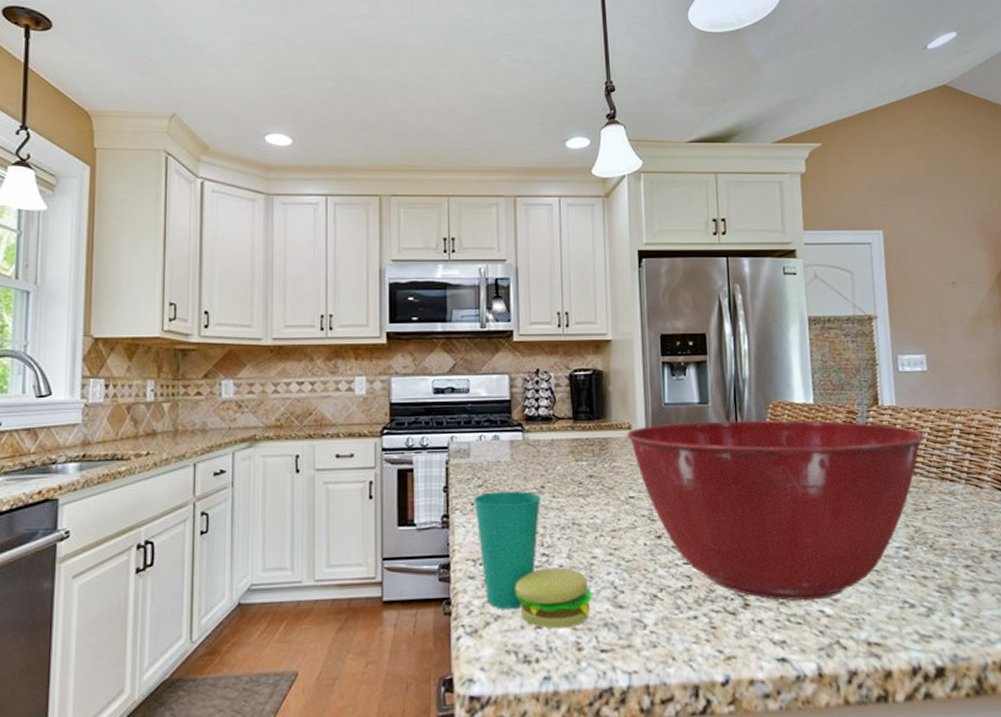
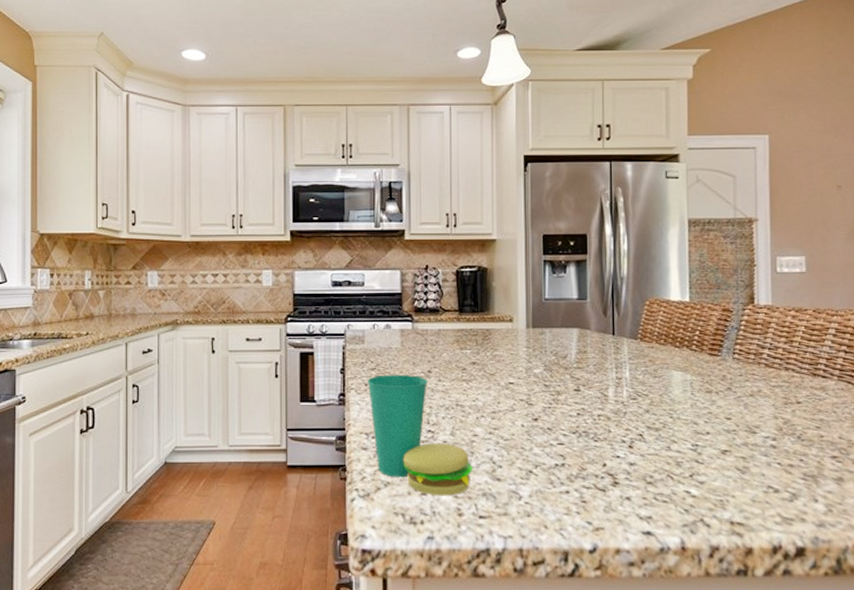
mixing bowl: present [627,420,924,601] -> none [509,316,798,482]

